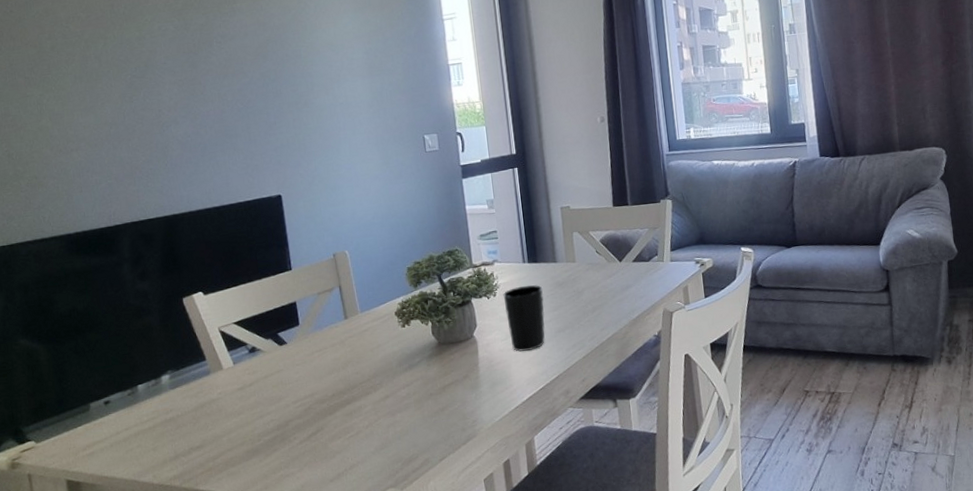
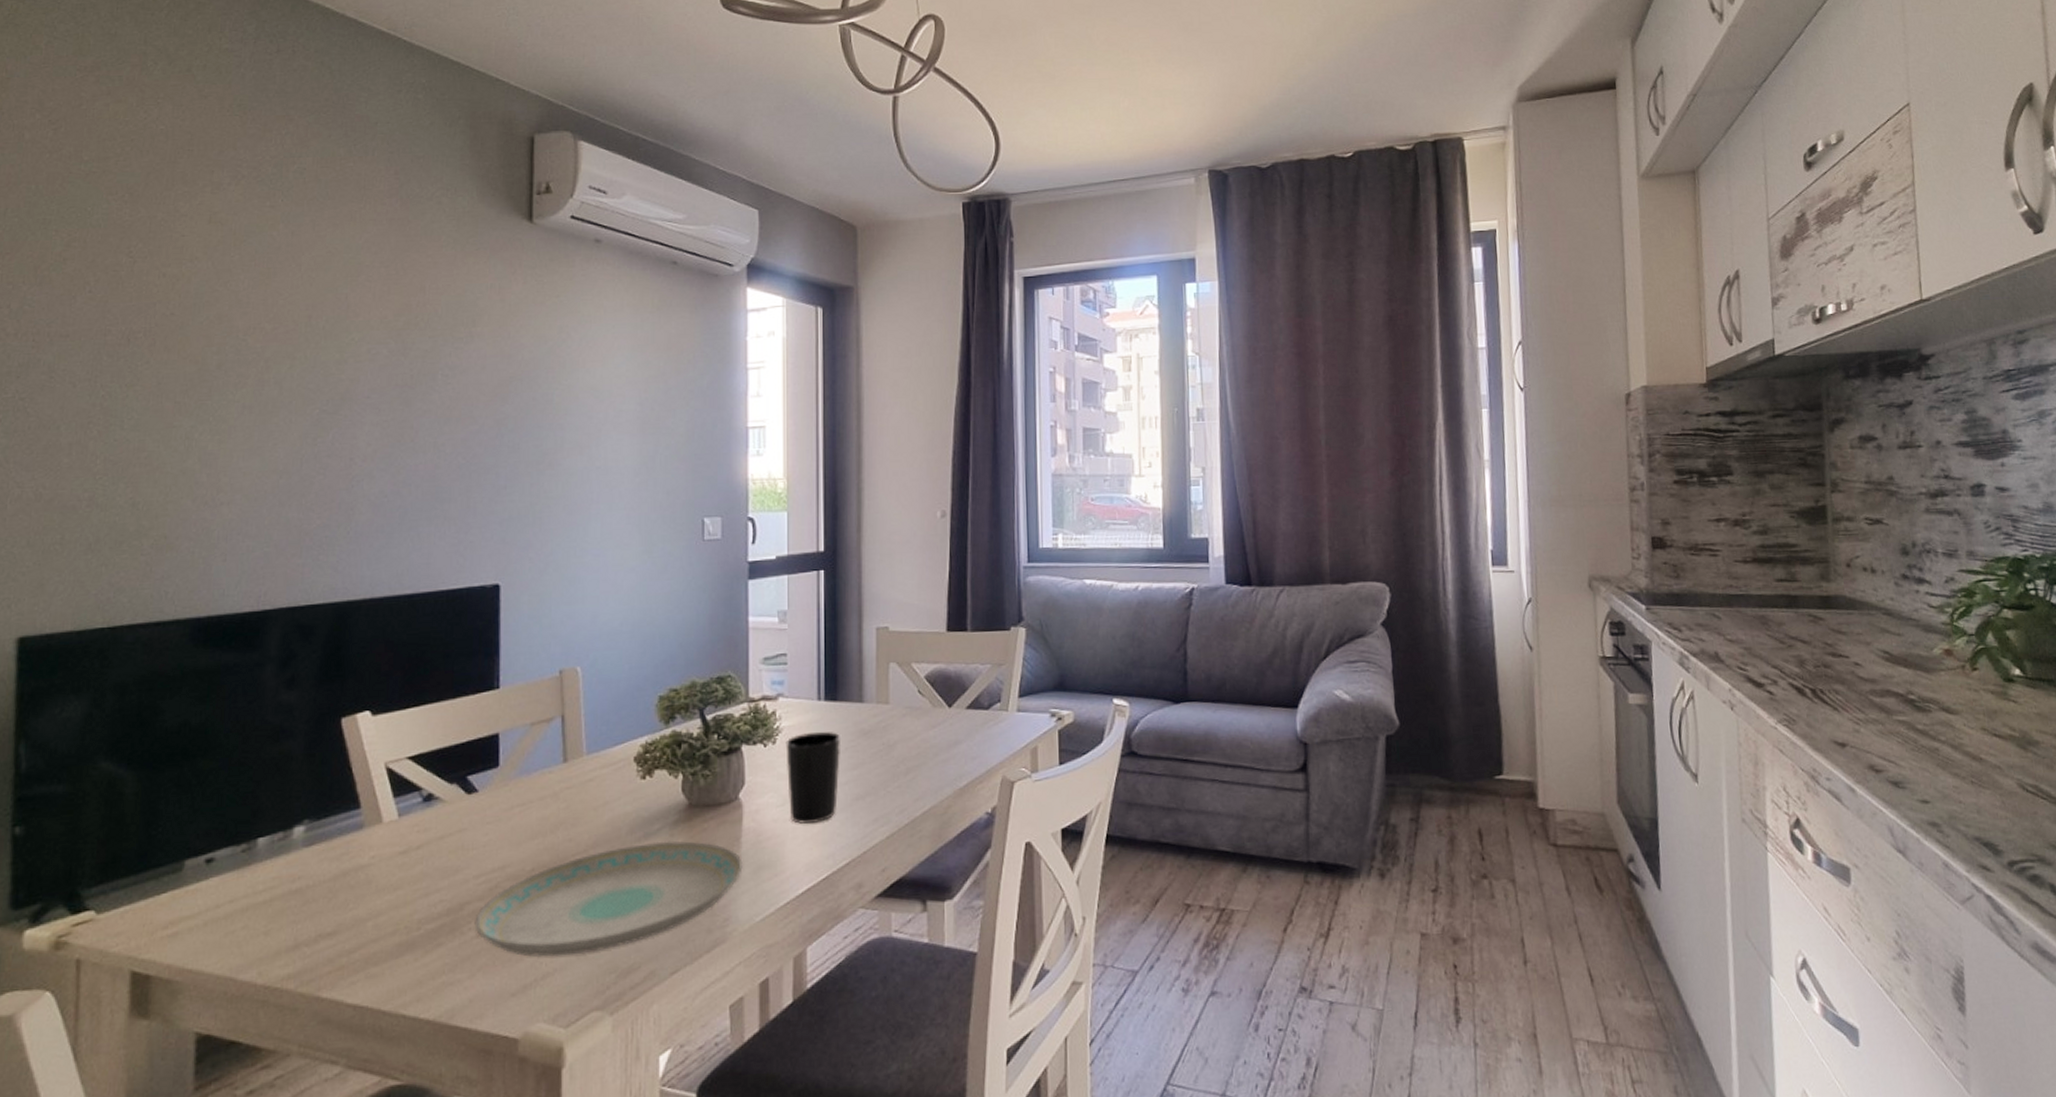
plate: none [297,369,482,454] -> present [474,841,743,957]

